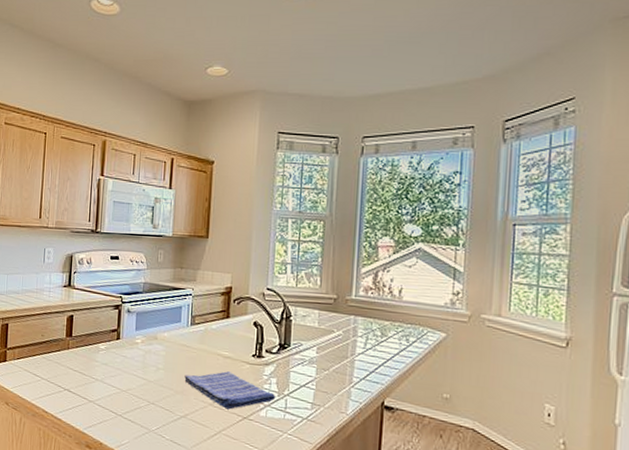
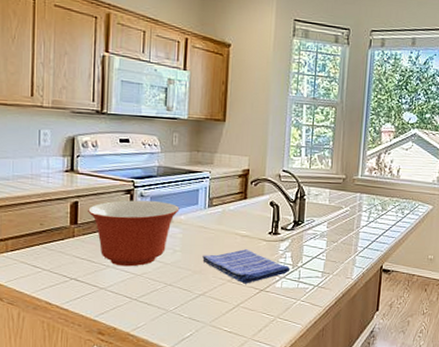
mixing bowl: none [81,315,163,382] -> present [88,200,180,267]

